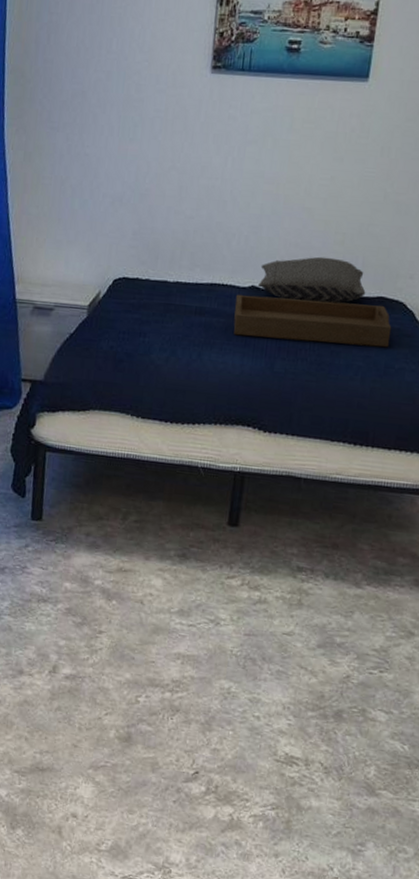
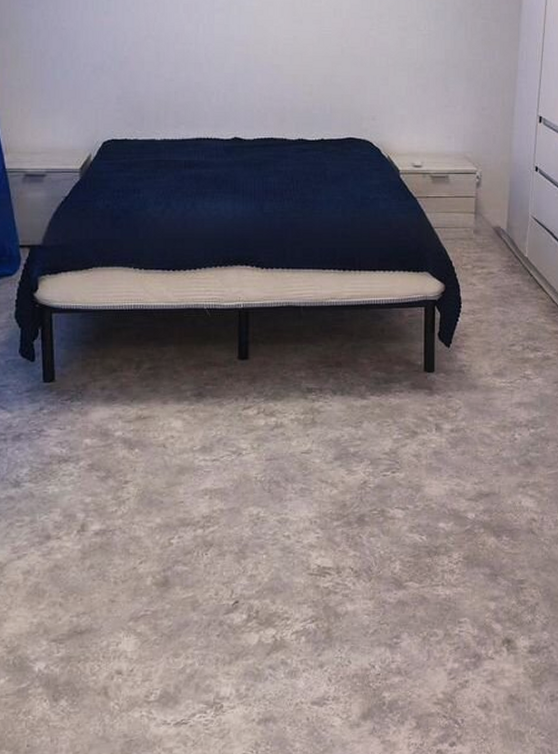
serving tray: present [233,294,392,348] -> none [220,145,363,184]
pillow: present [258,256,366,304] -> none [240,107,336,148]

